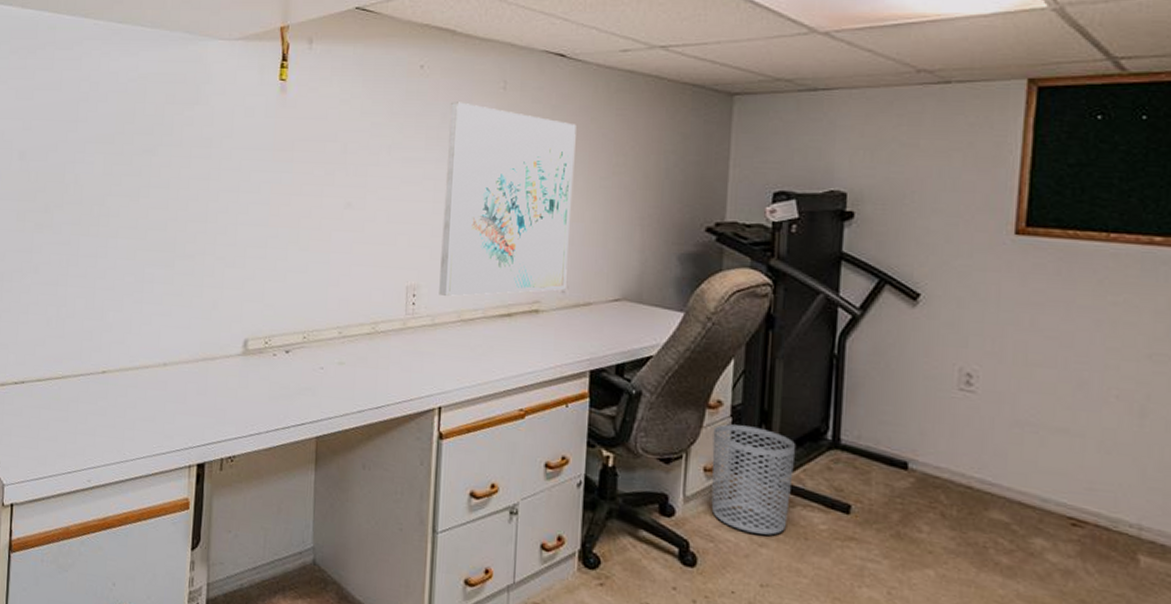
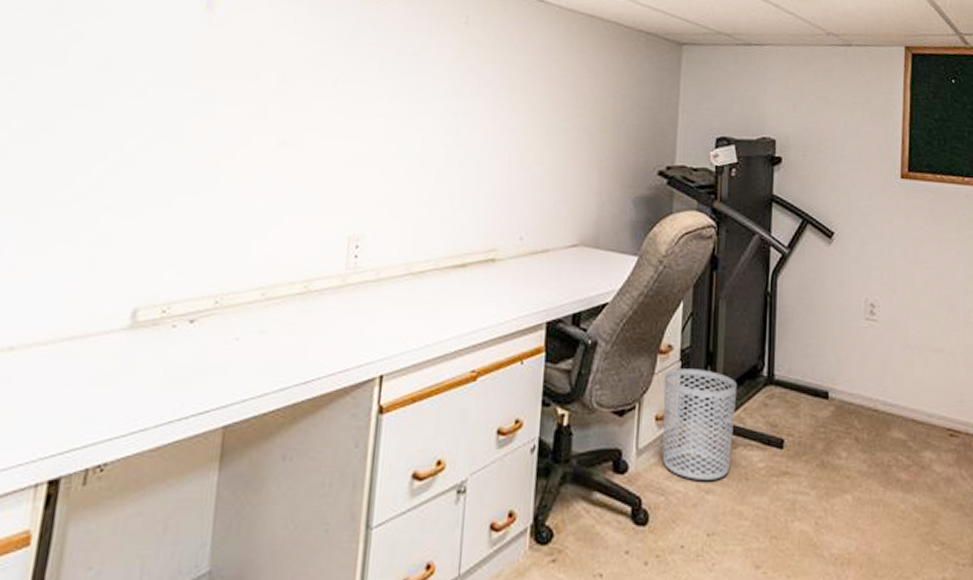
wall art: present [439,102,577,297] -> none [386,33,538,247]

